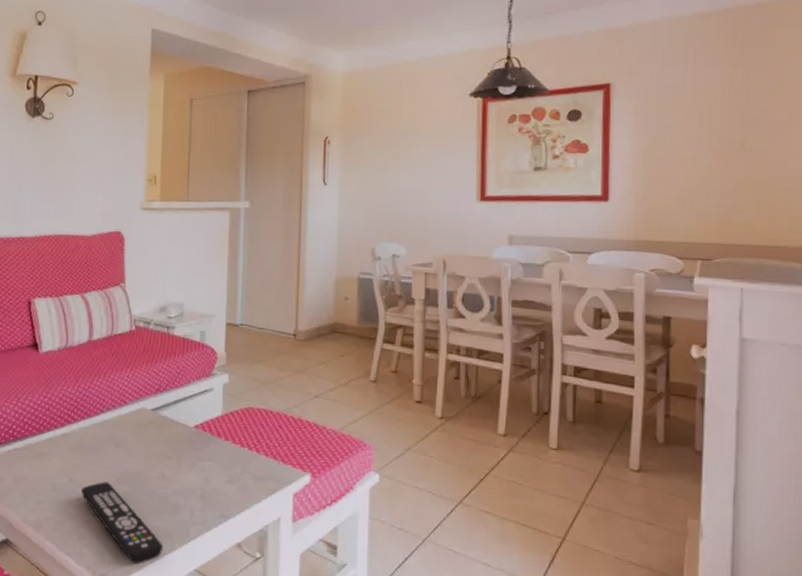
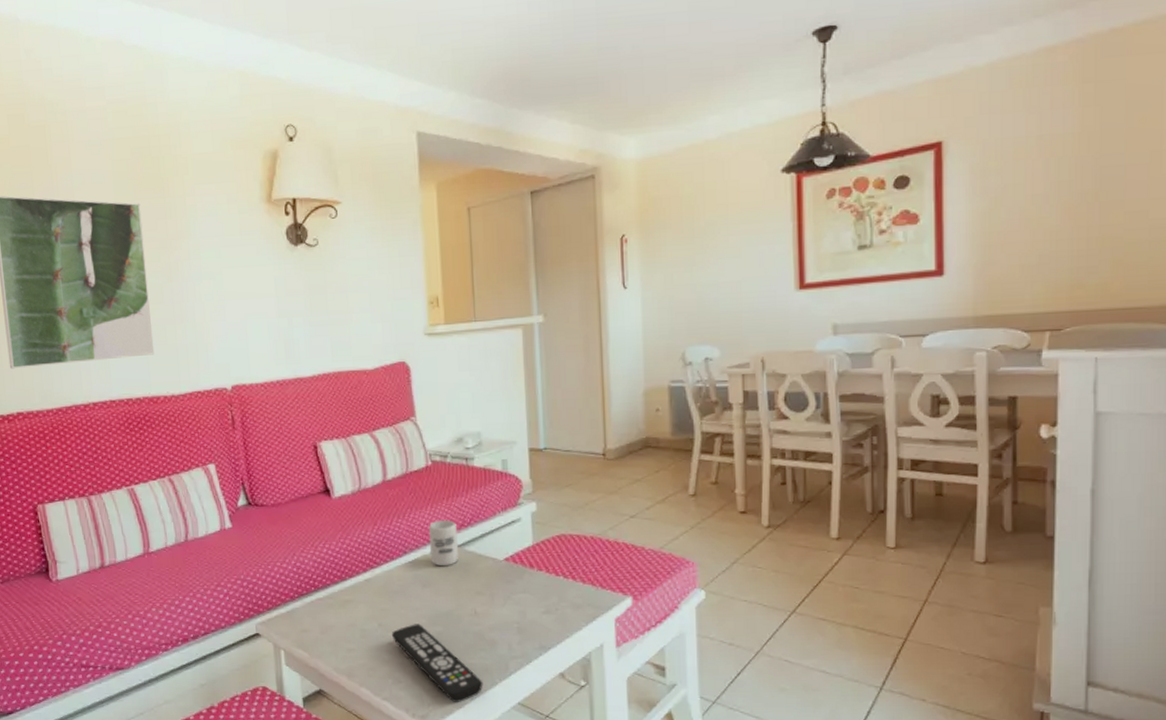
cup: none [126,383,153,428] -> present [428,519,458,567]

